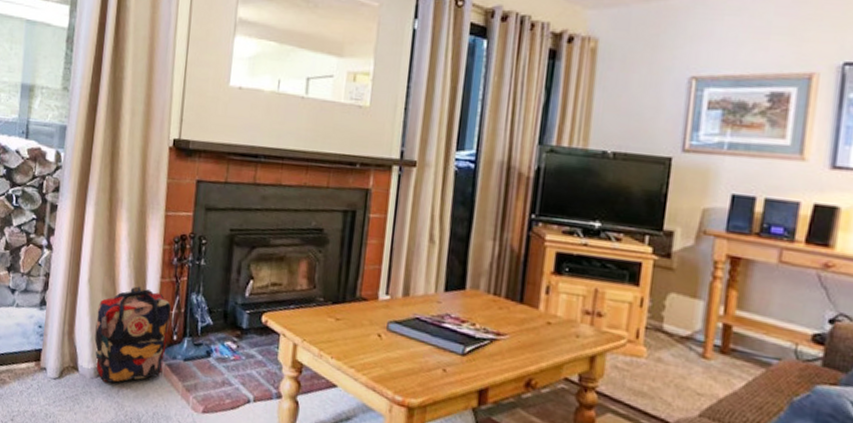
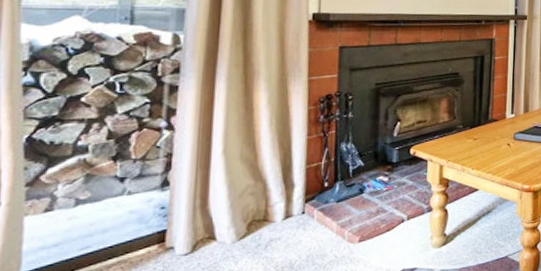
backpack: present [94,286,172,384] -> none [234,147,321,243]

